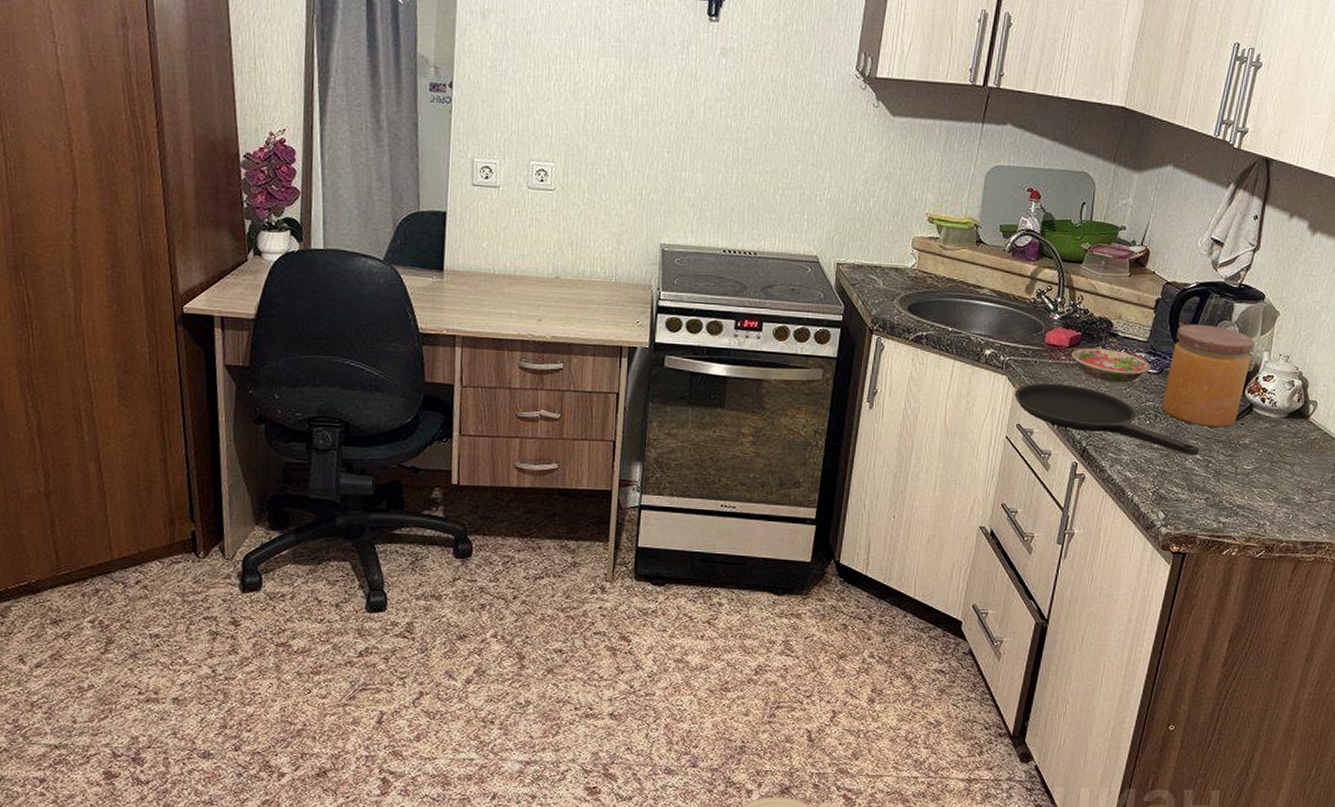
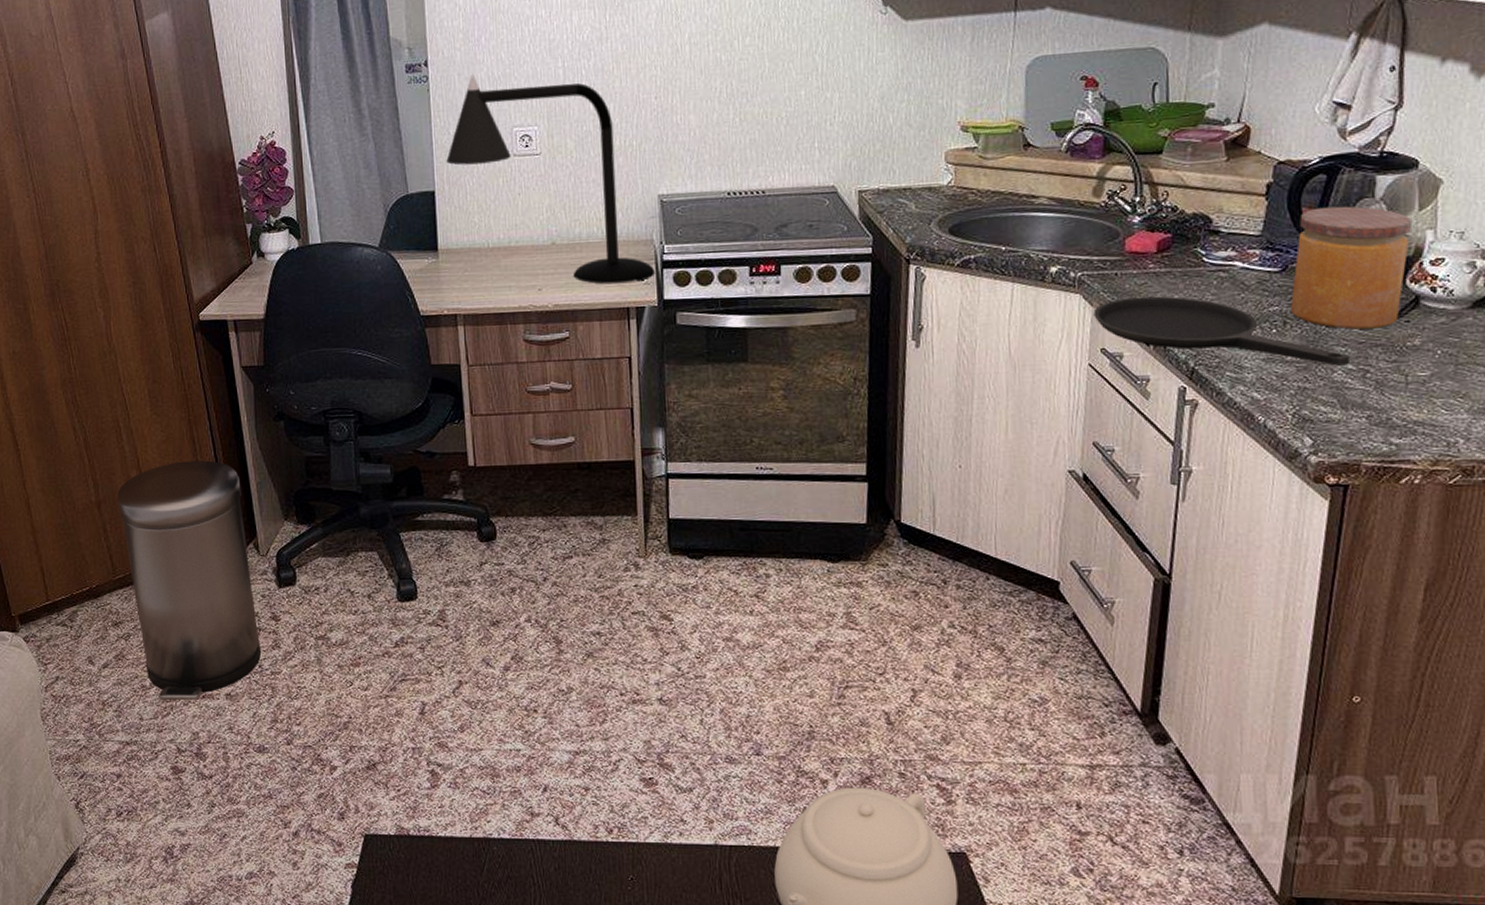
pedal bin: none [69,457,216,705] -> present [116,460,261,701]
desk lamp: none [461,102,649,323] -> present [446,73,654,285]
bowl: present [1071,347,1151,383] -> none [1161,249,1270,289]

